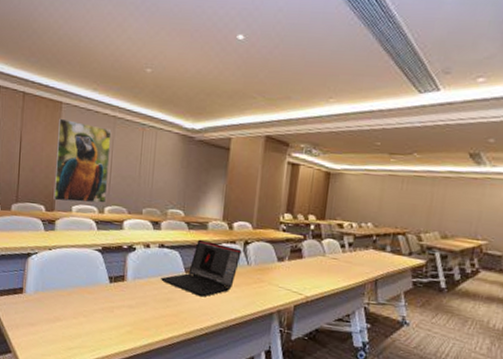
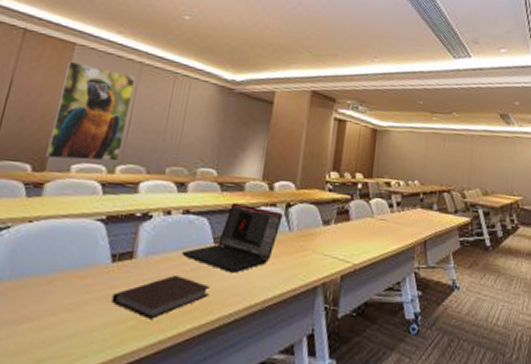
notebook: none [113,296,185,327] -> present [111,275,211,319]

